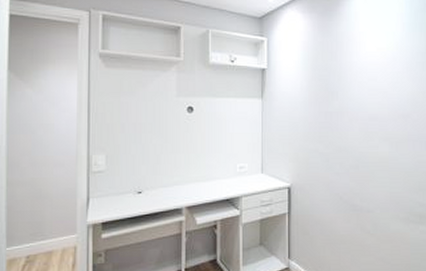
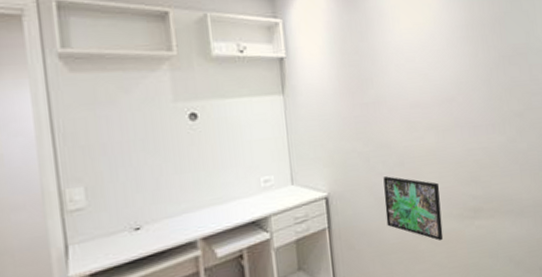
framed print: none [338,176,389,239] -> present [383,176,444,241]

